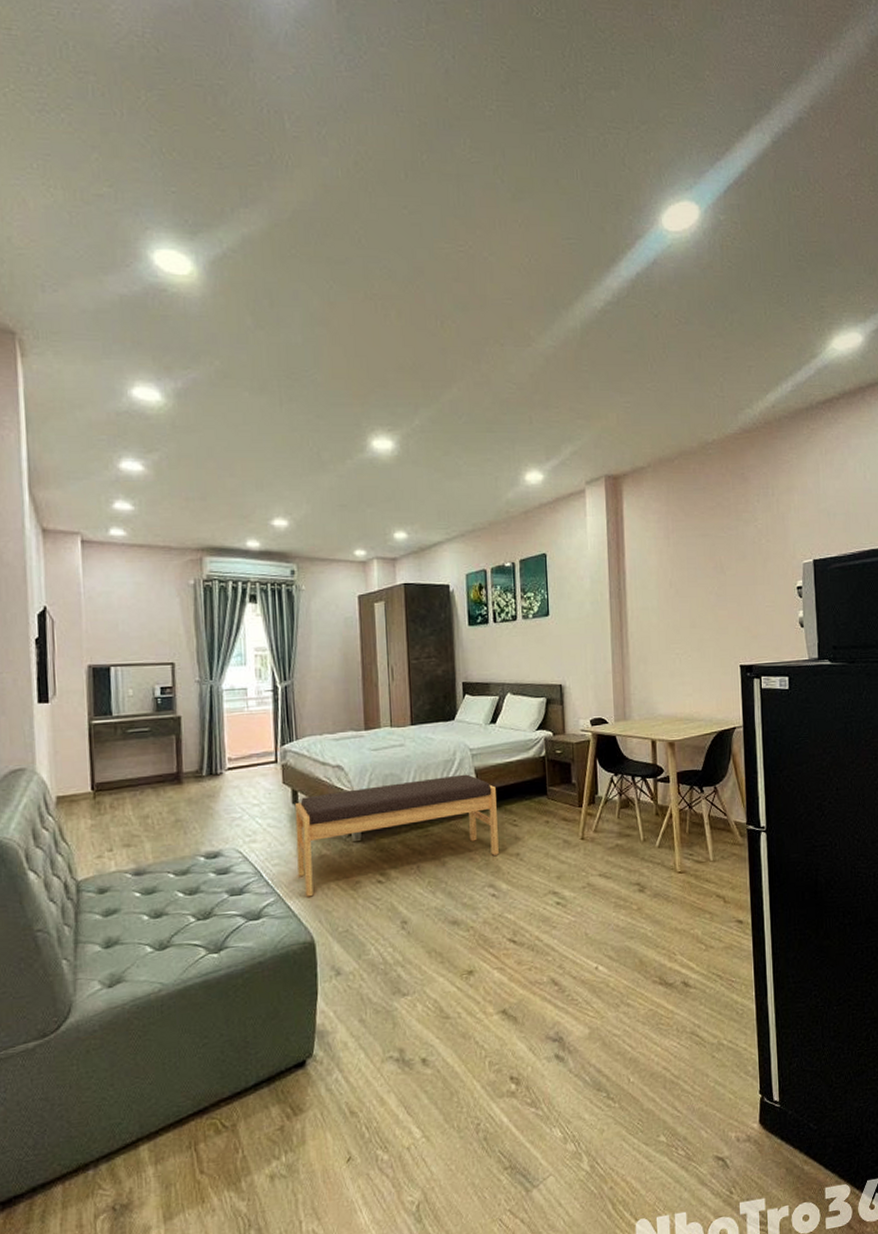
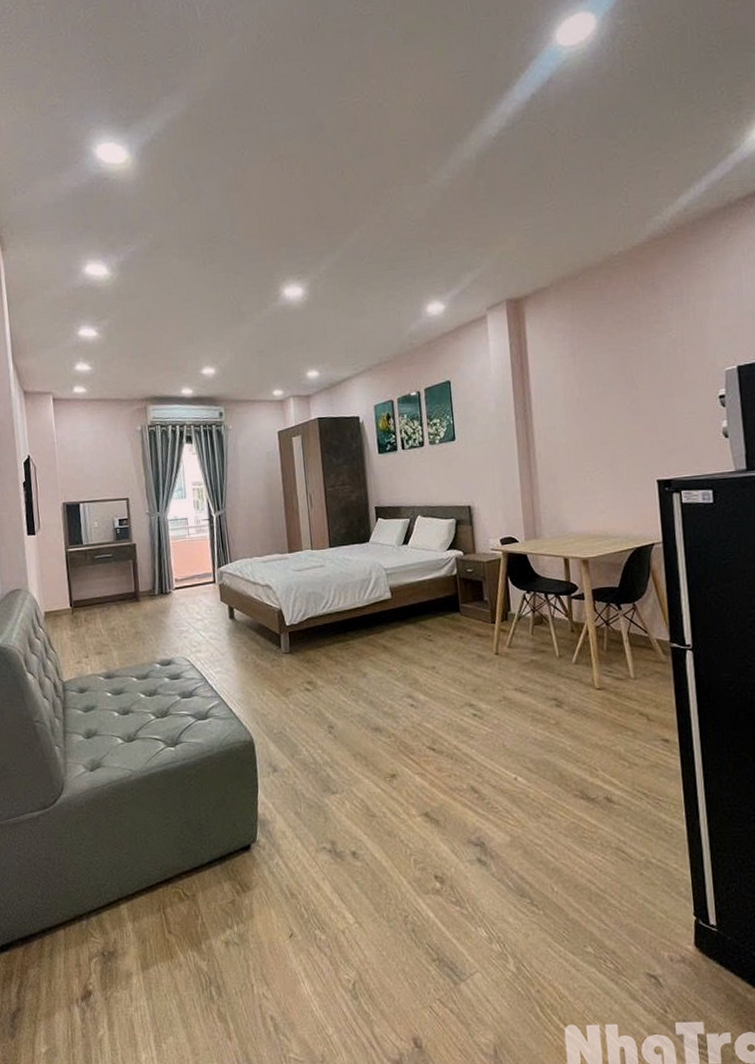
bench: present [294,774,499,897] -> none [231,592,416,702]

